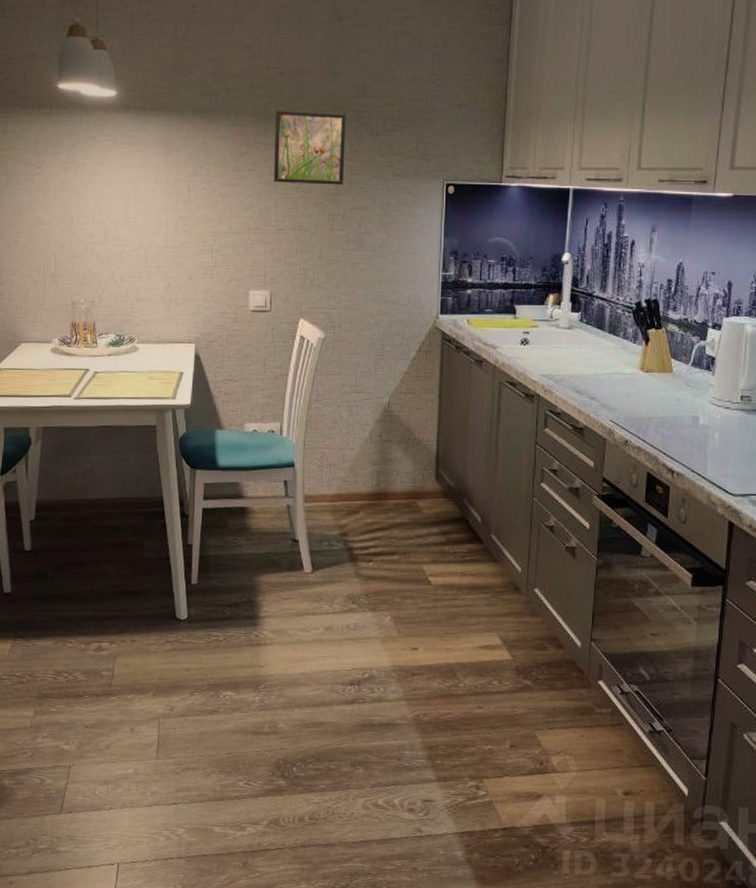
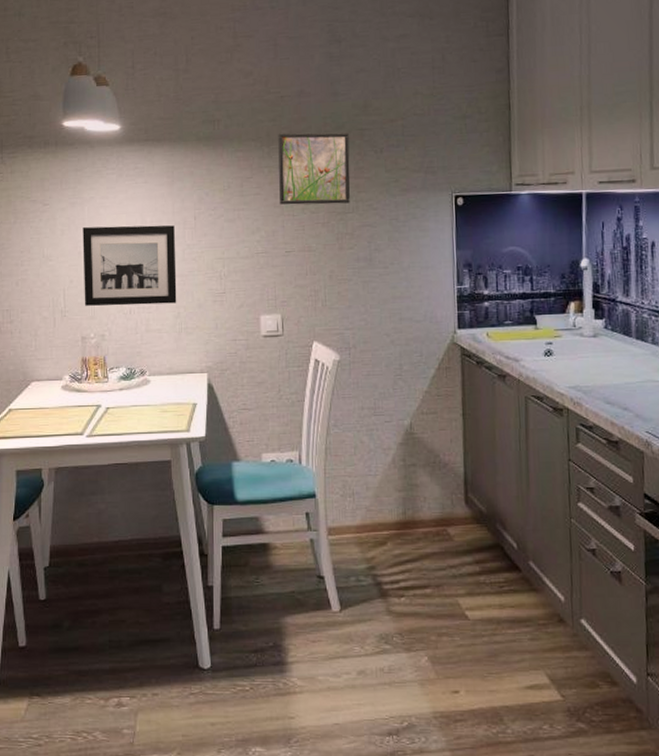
wall art: none [75,192,169,274] -> present [83,225,177,306]

